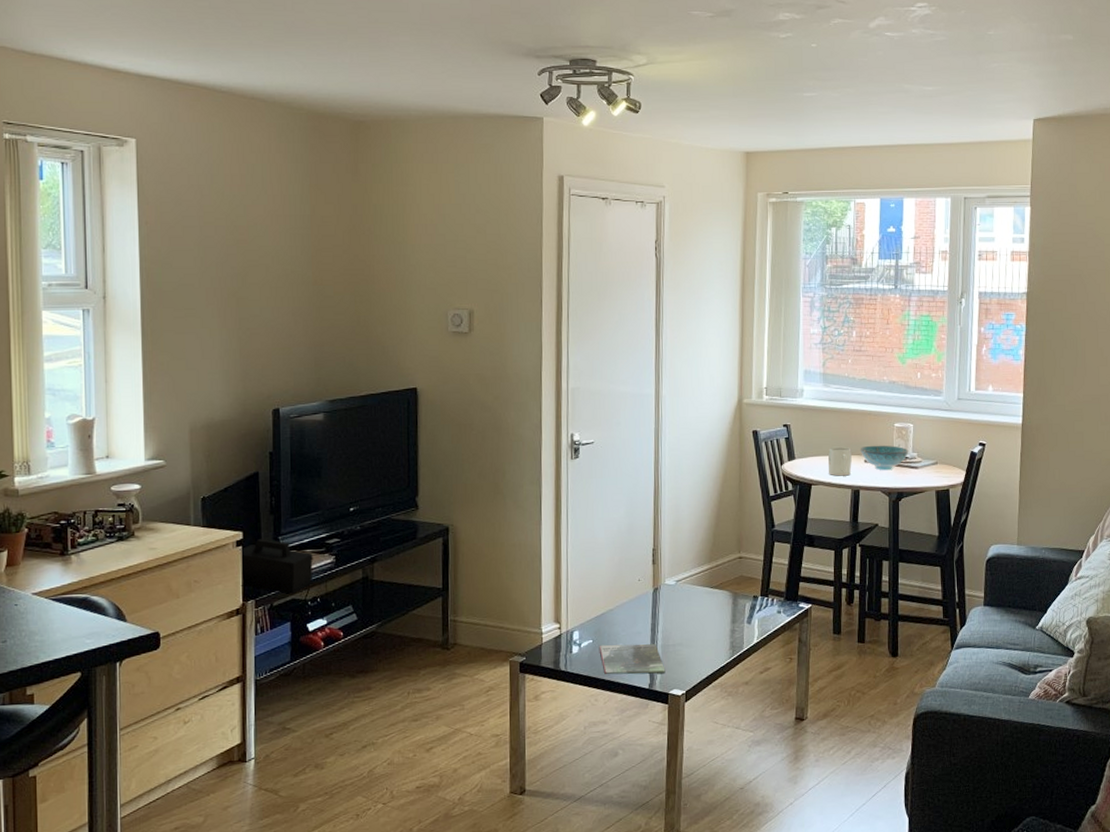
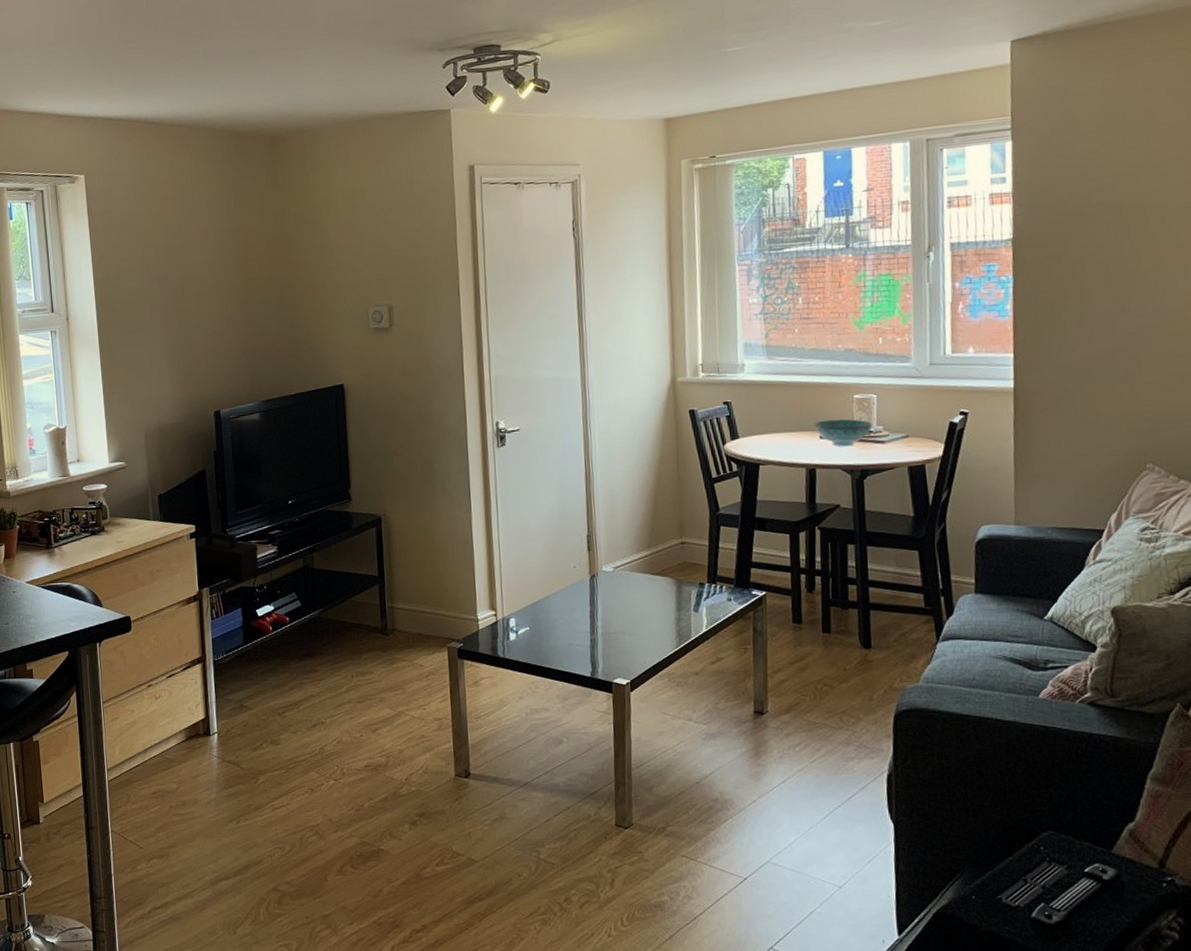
magazine: present [599,643,665,675] -> none [536,631,608,663]
mug: present [827,446,852,476] -> none [776,422,806,455]

